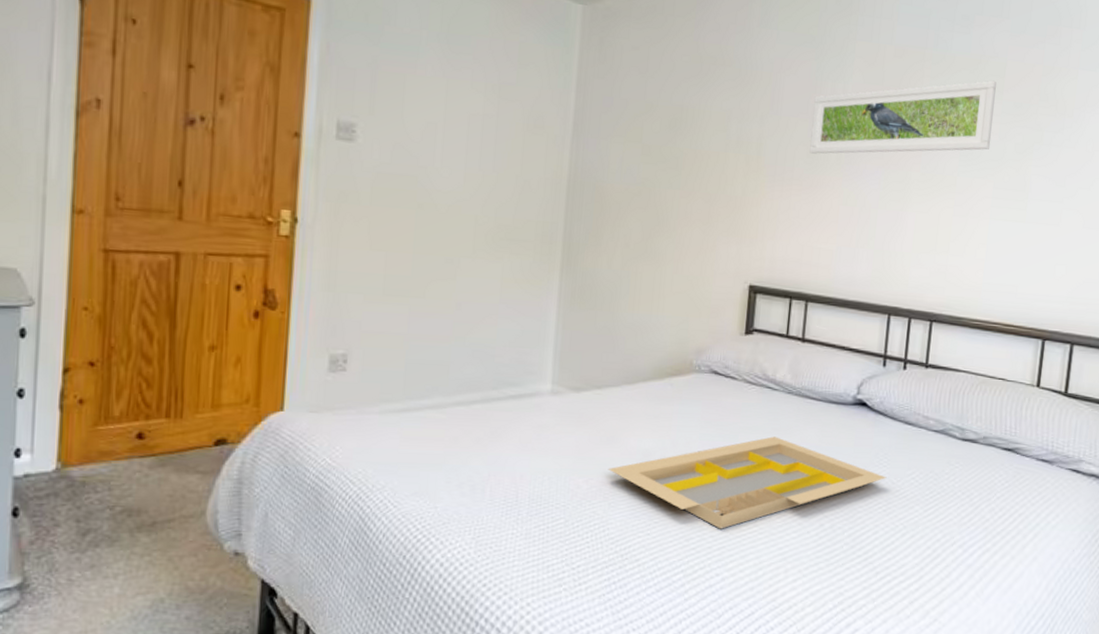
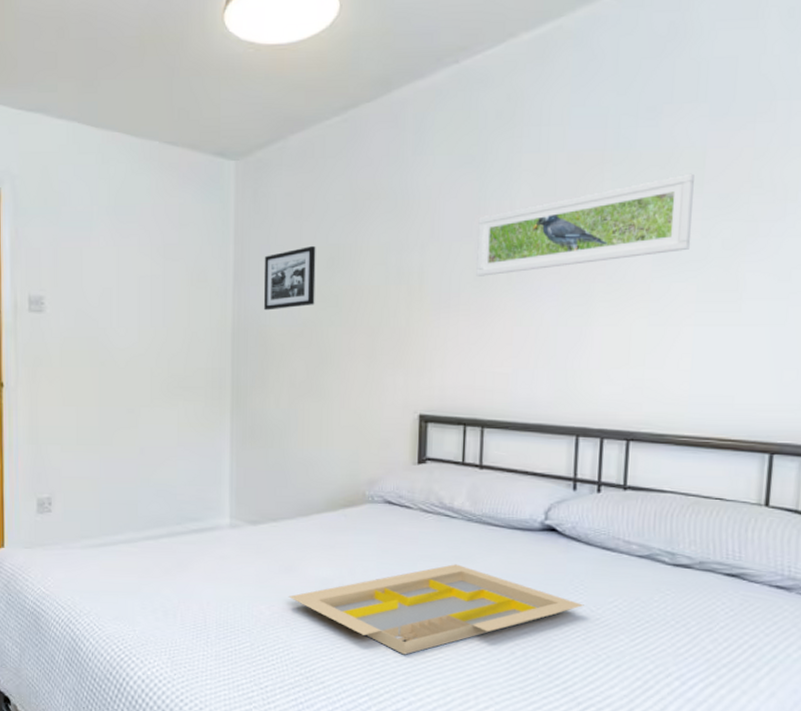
picture frame: none [603,103,660,166] -> present [263,245,316,311]

